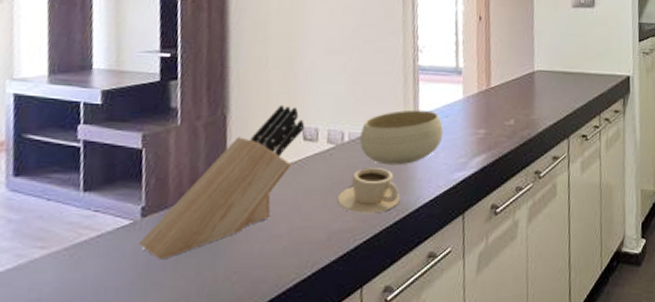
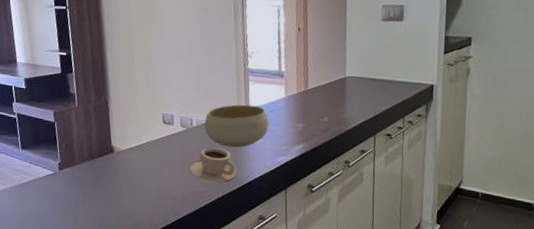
knife block: present [138,104,305,260] -> none [59,95,164,200]

